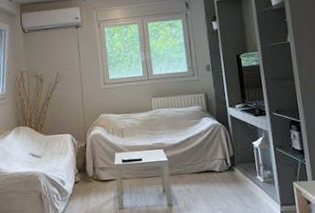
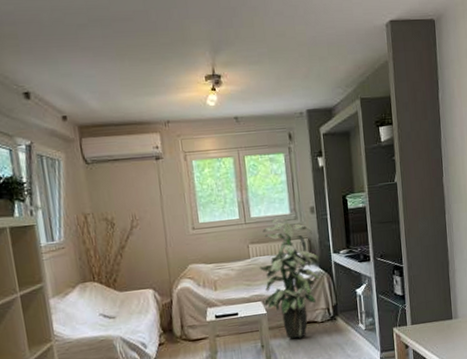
indoor plant: none [160,74,217,186] -> present [259,217,319,339]

